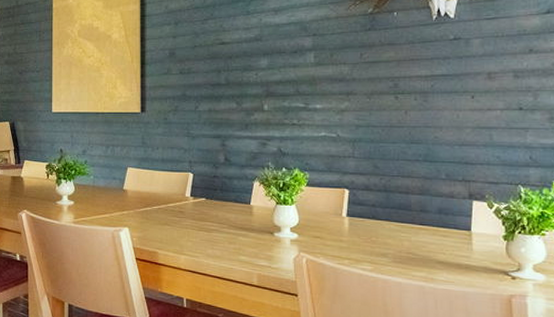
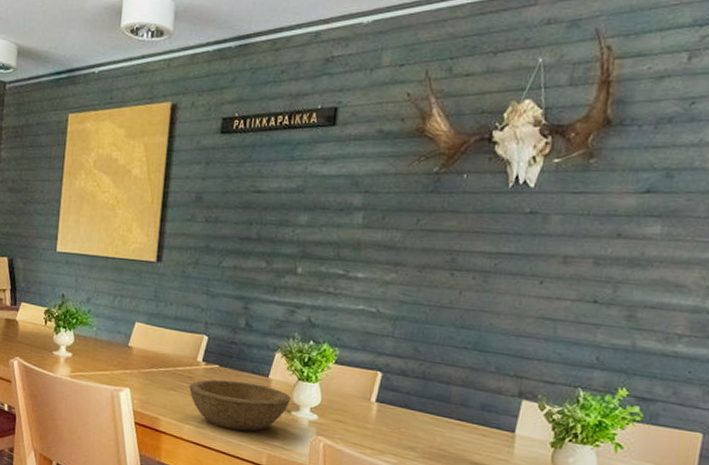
bowl: none [181,211,272,256] -> present [189,379,291,432]

